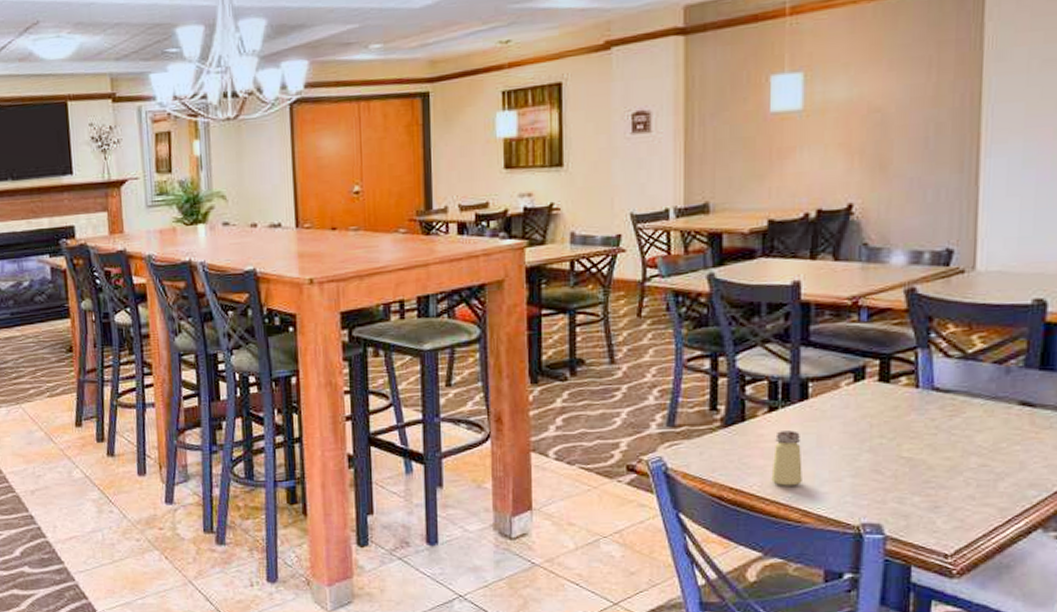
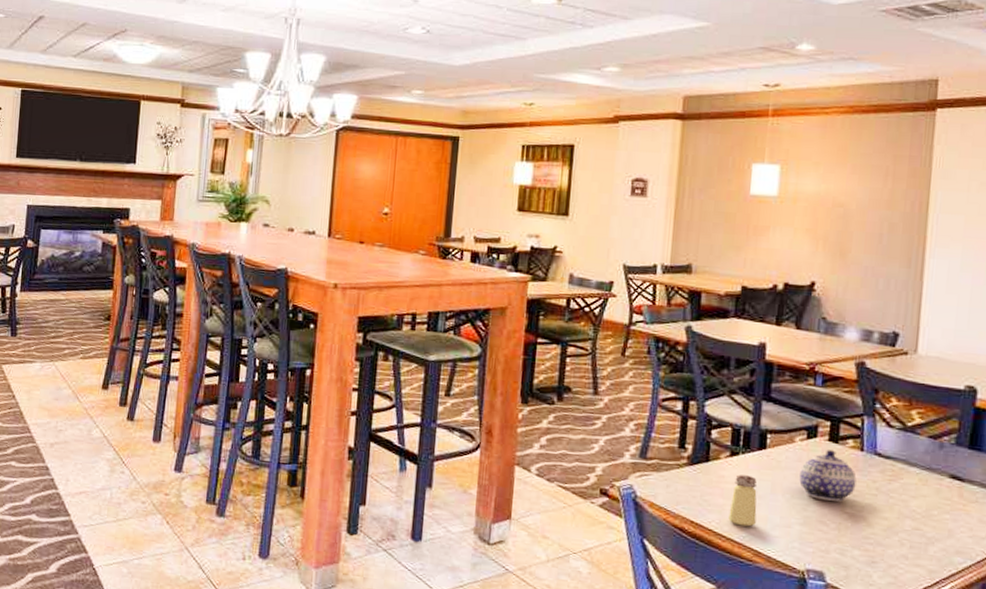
teapot: none [848,391,913,448] -> present [799,450,857,502]

